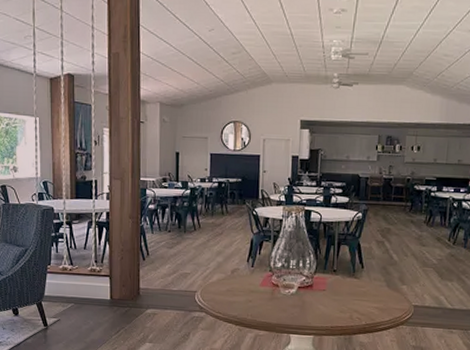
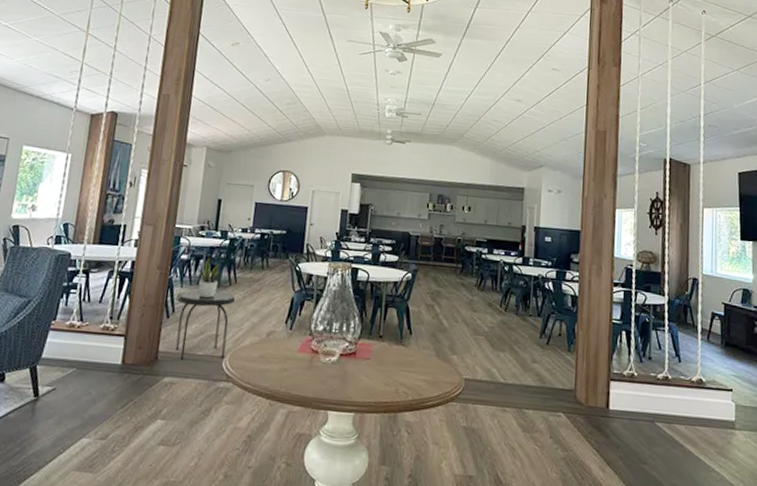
side table: none [149,236,201,295] -> present [175,290,236,360]
potted plant: none [164,205,185,243] -> present [197,257,220,299]

